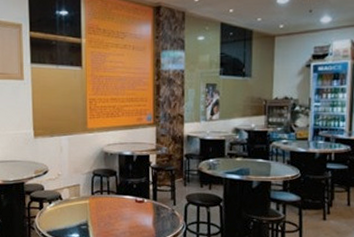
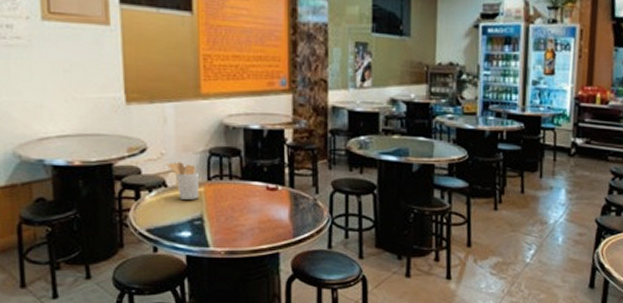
utensil holder: none [61,181,86,209] -> present [165,162,200,200]

